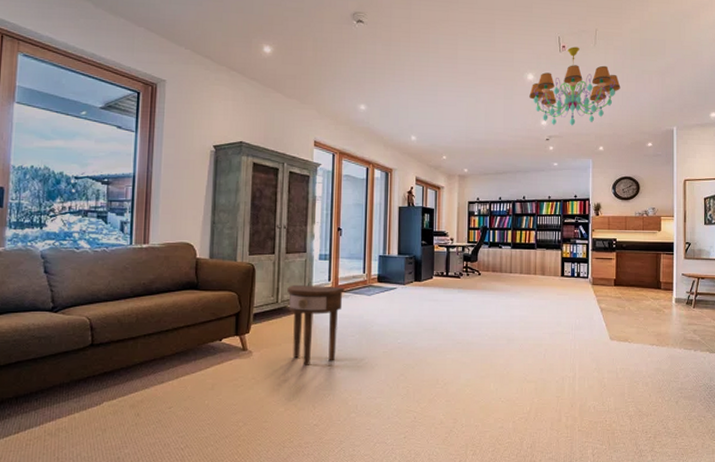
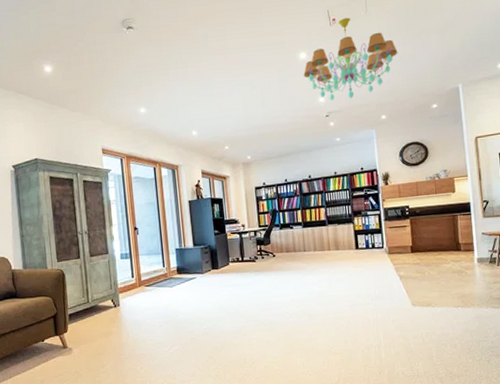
side table: present [287,284,345,365] -> none [96,282,148,357]

